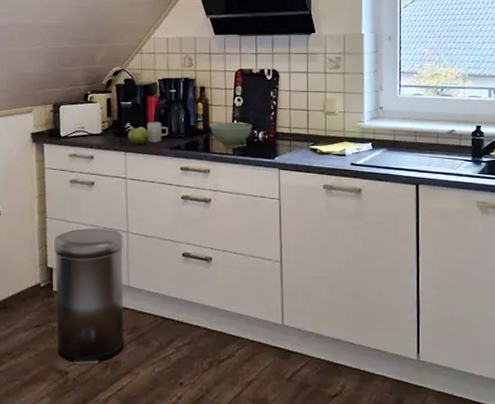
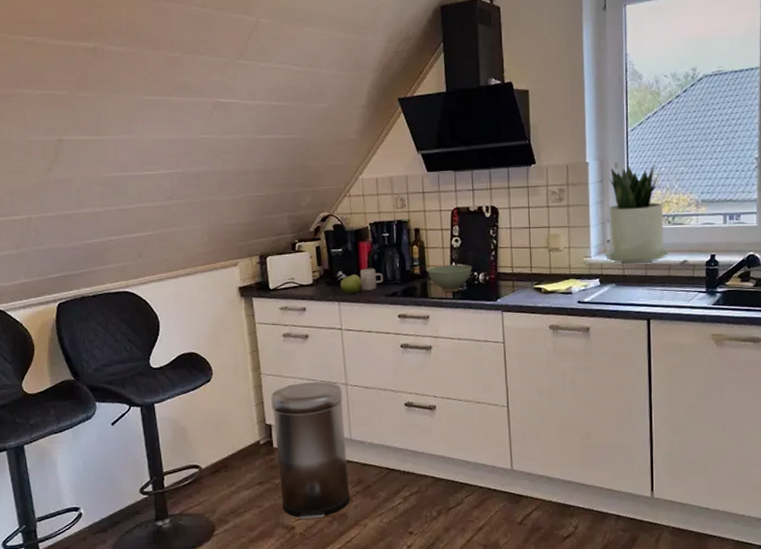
planter: none [377,39,438,130] -> present [604,164,670,263]

